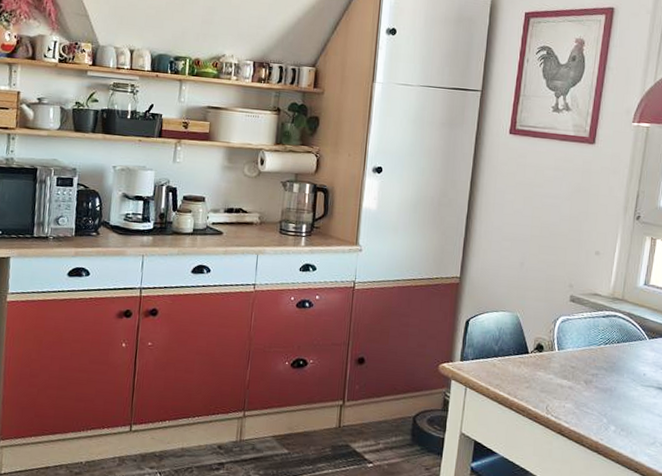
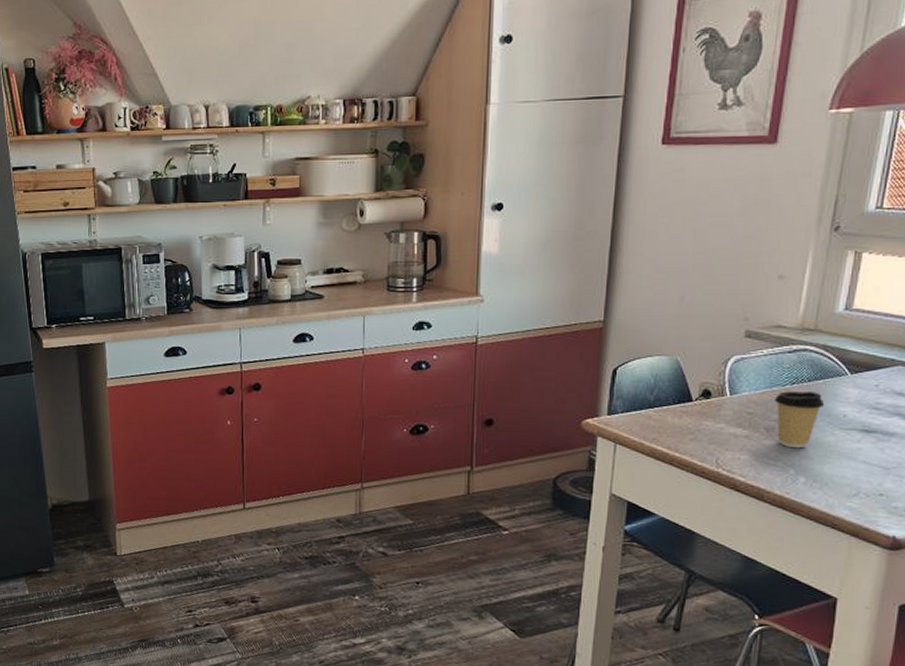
coffee cup: none [591,350,630,401] -> present [773,391,825,449]

